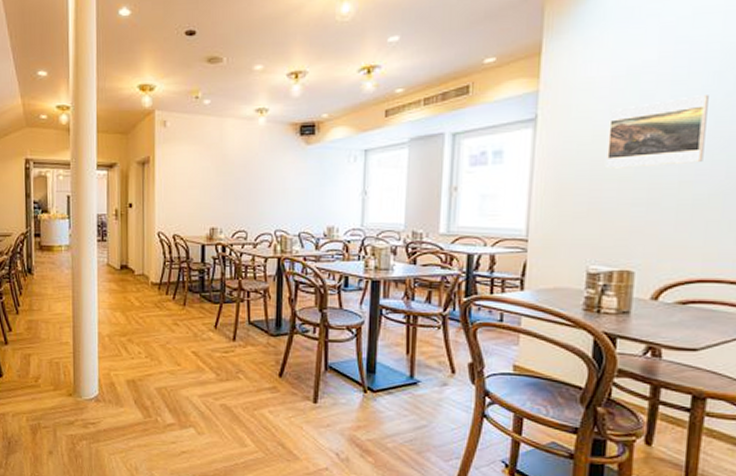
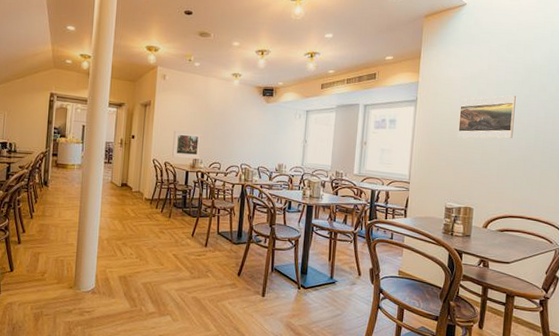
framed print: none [182,192,220,228] -> present [172,130,202,159]

